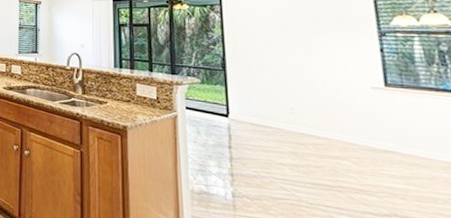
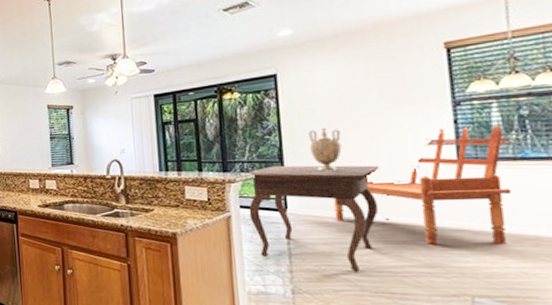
dining table: none [194,73,314,182] -> present [248,165,380,272]
decorative urn: none [249,43,279,84] -> present [308,127,342,172]
bench: none [272,56,436,170] -> present [333,125,512,244]

